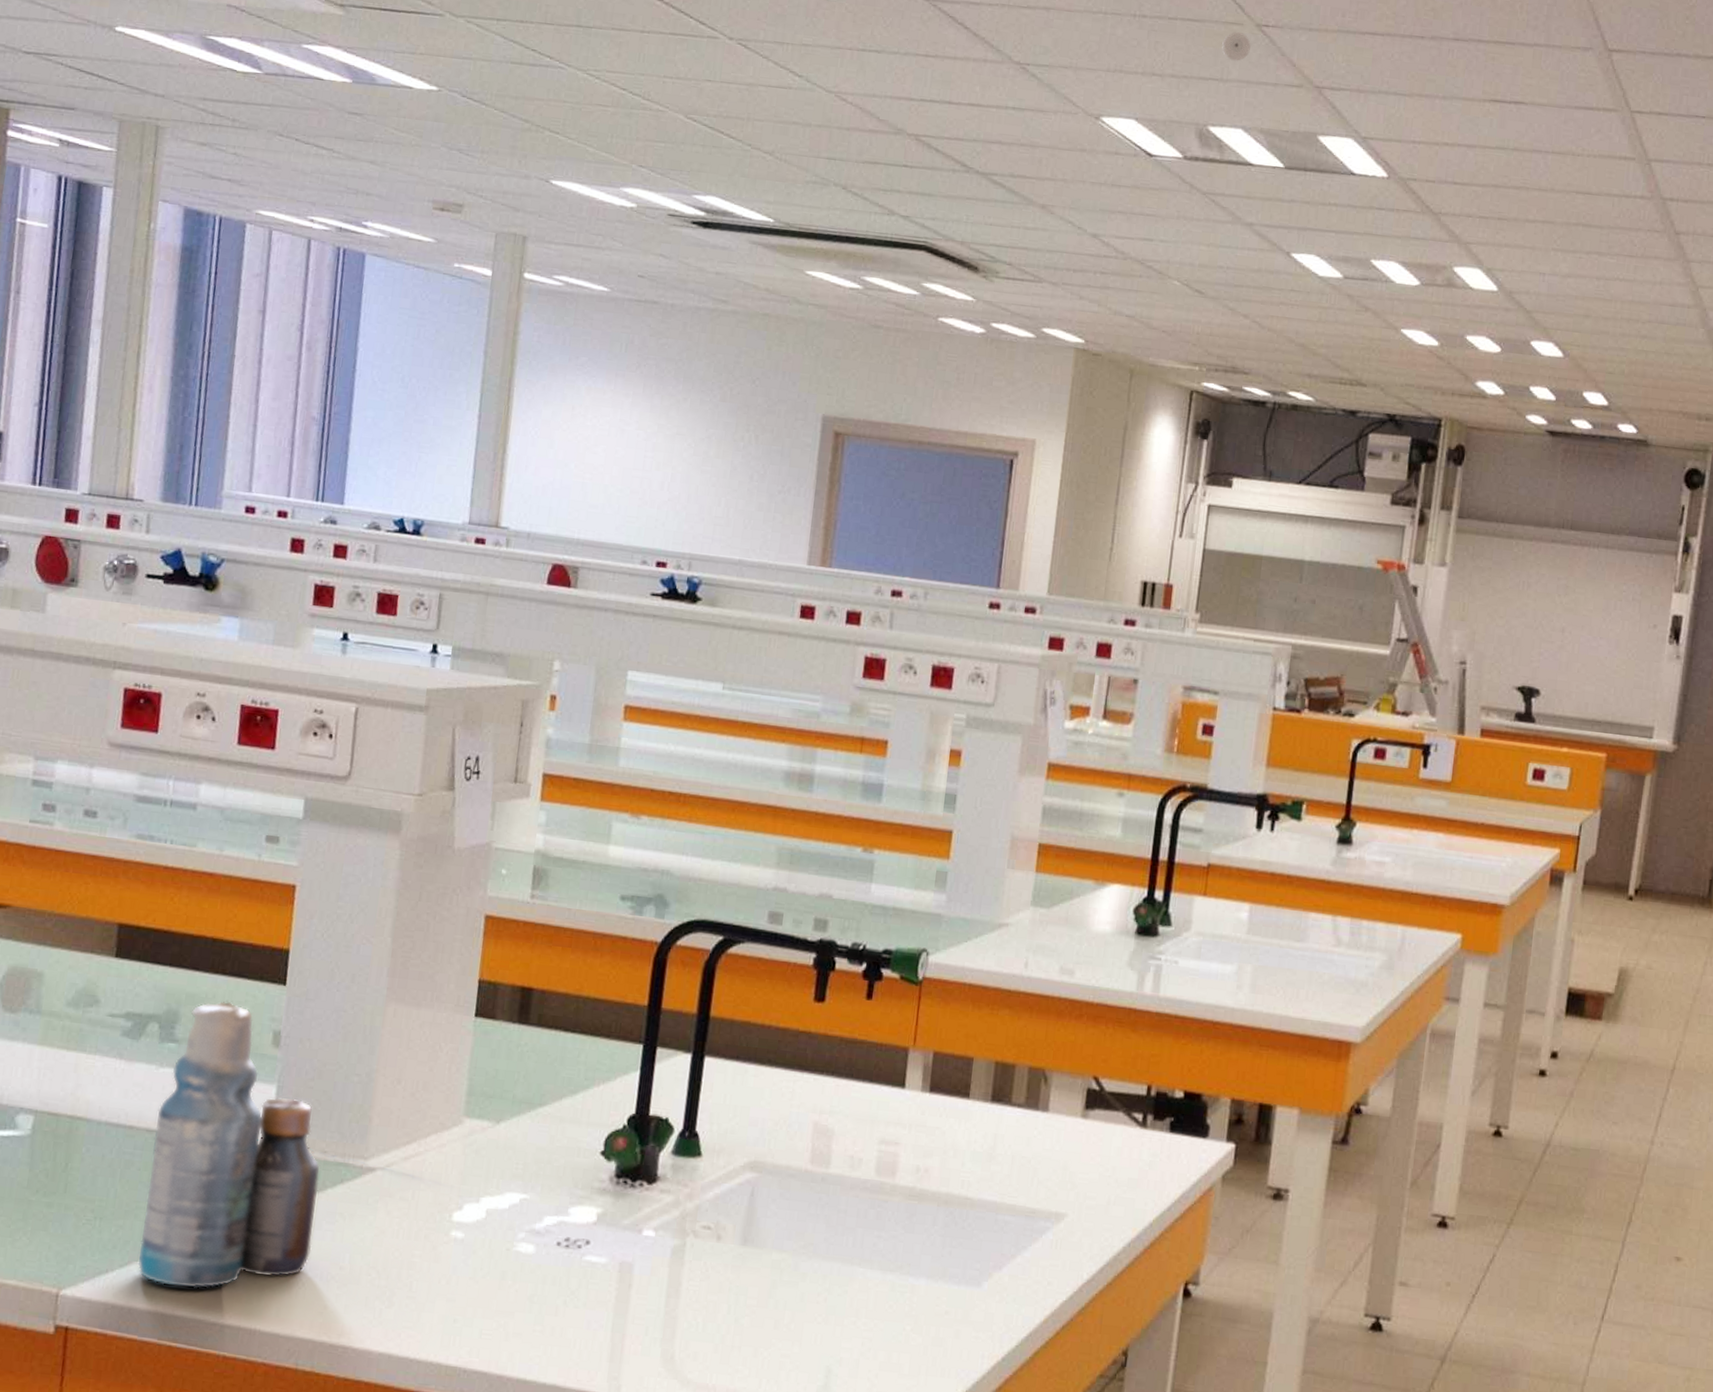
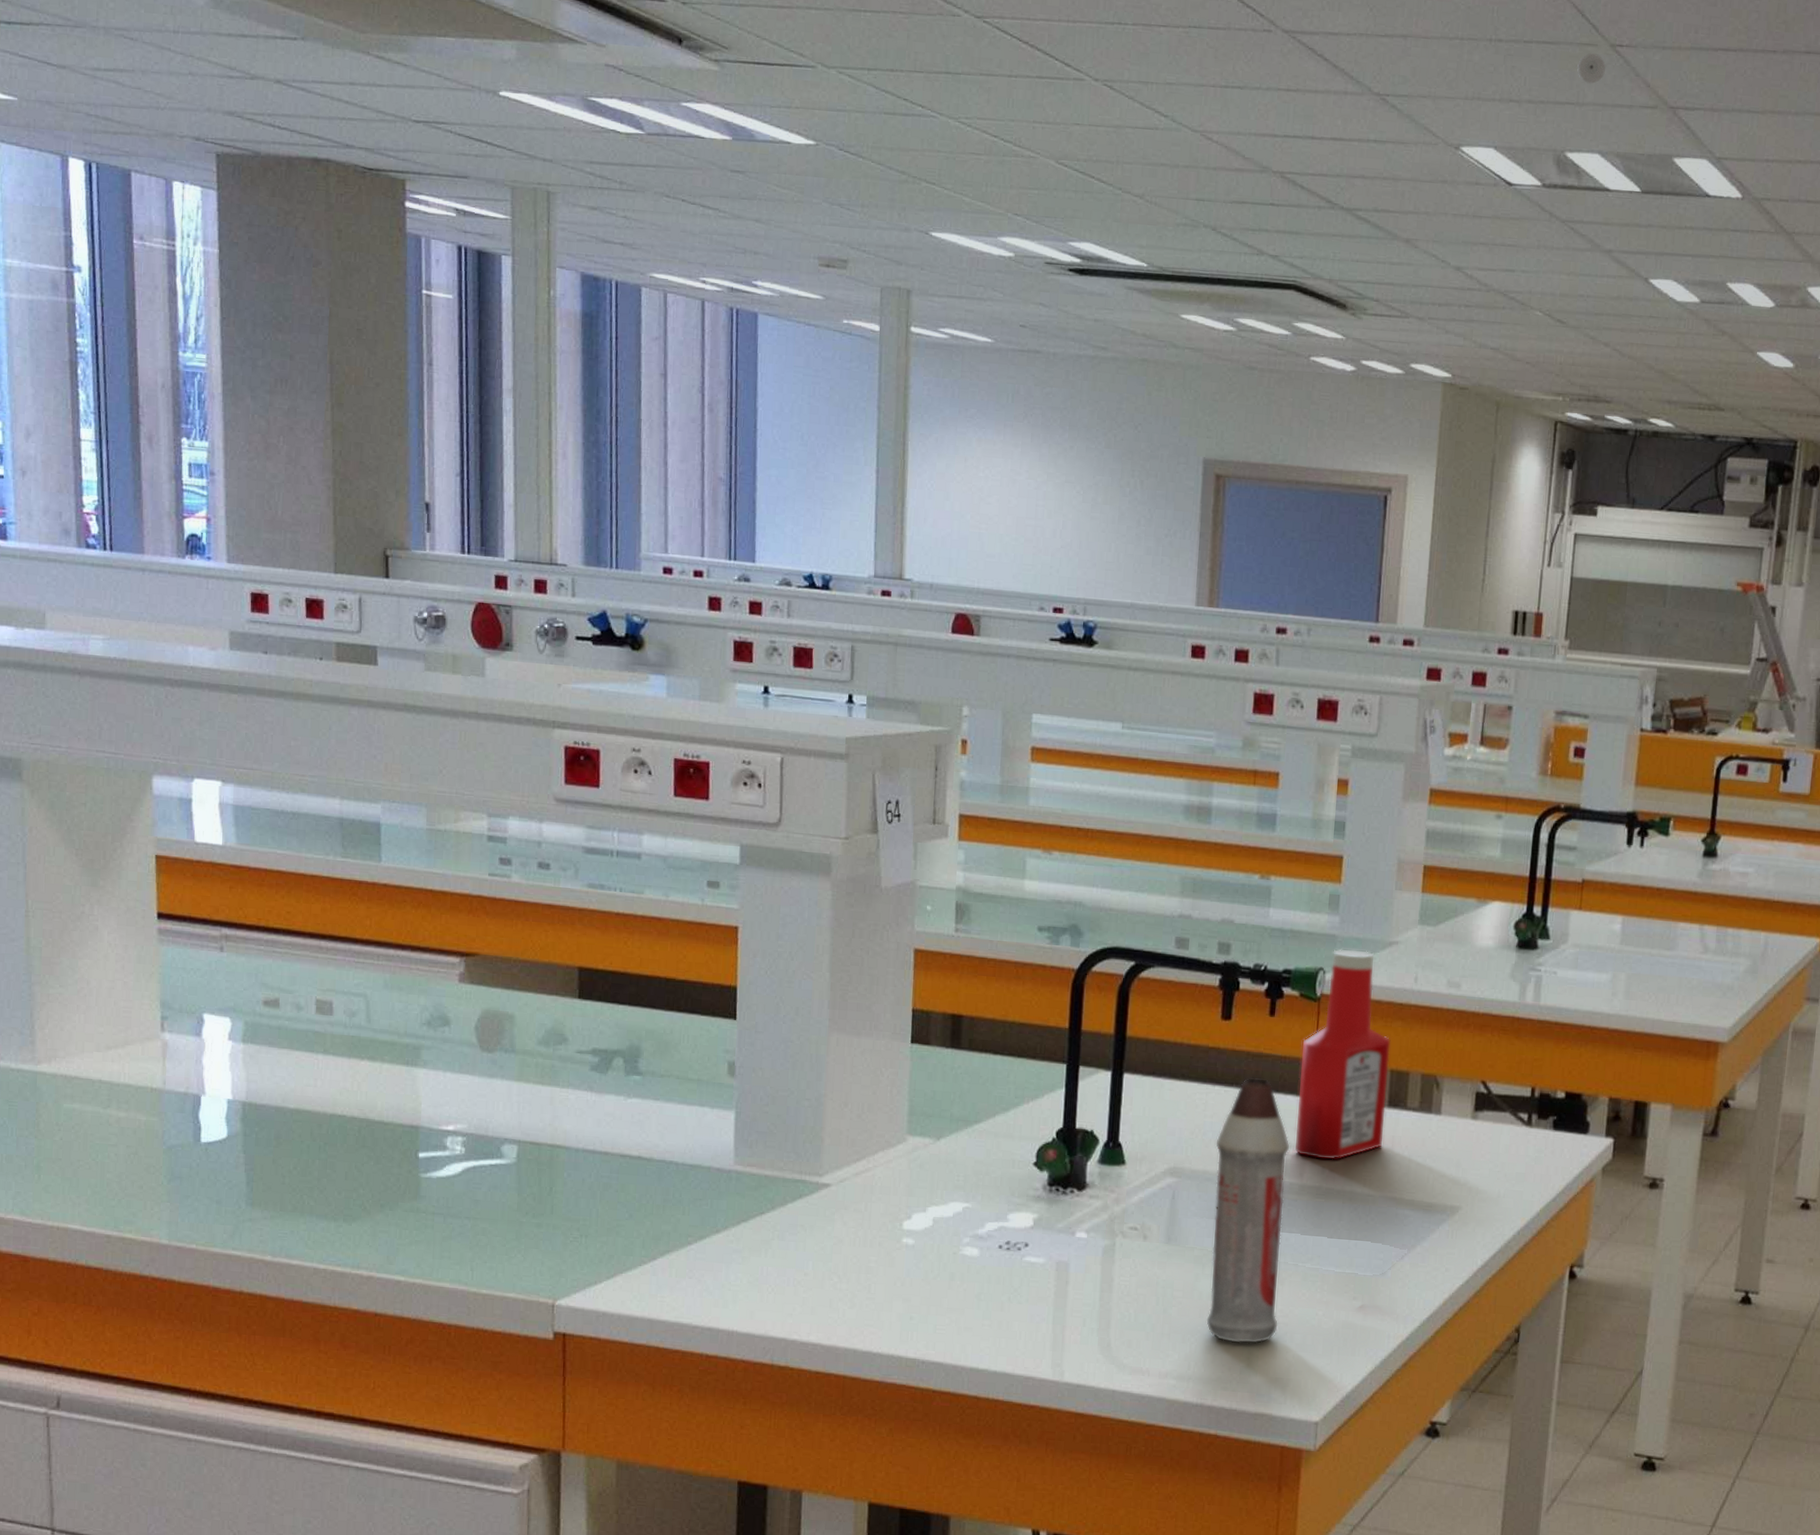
bottle: present [137,1001,320,1288] -> none [622,1035,780,1296]
spray bottle: none [782,1065,883,1360] -> present [1206,1078,1290,1344]
ketchup bottle: none [887,929,997,1158] -> present [1294,949,1391,1160]

